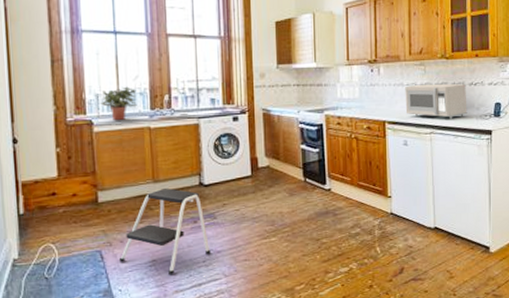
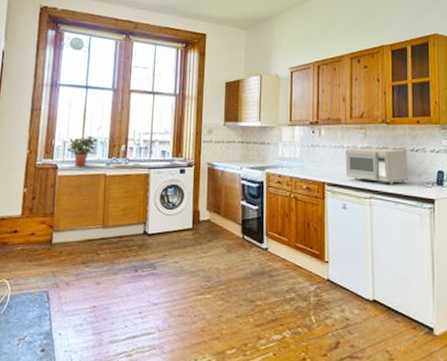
step stool: present [118,188,211,276] -> none [62,235,148,324]

